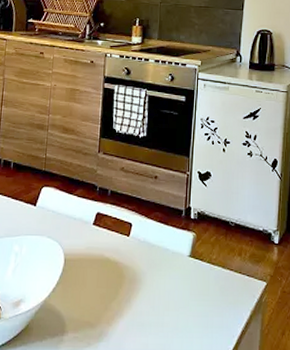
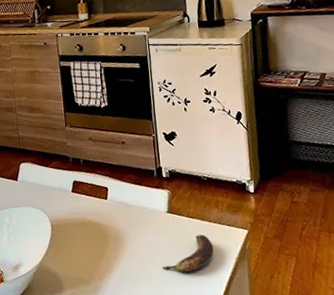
banana: none [174,283,230,321] -> present [161,235,214,272]

